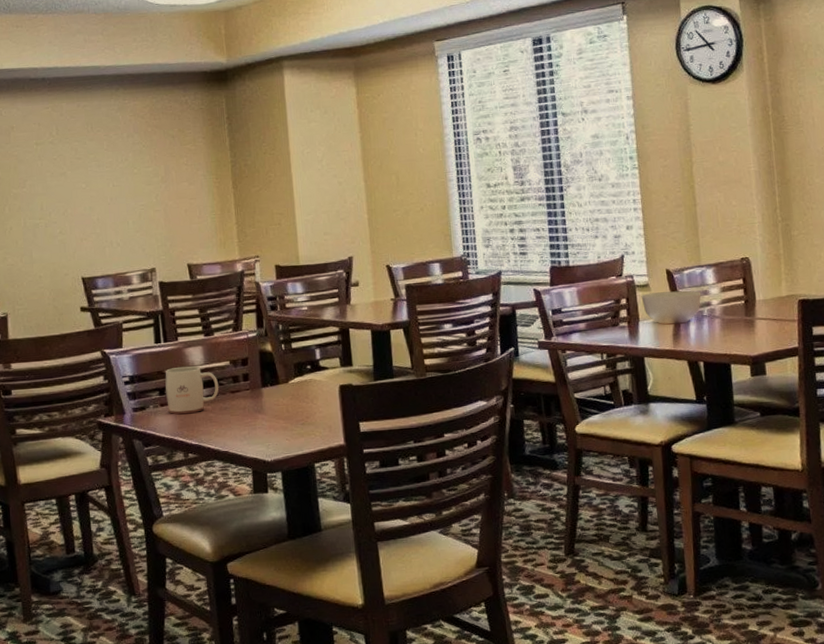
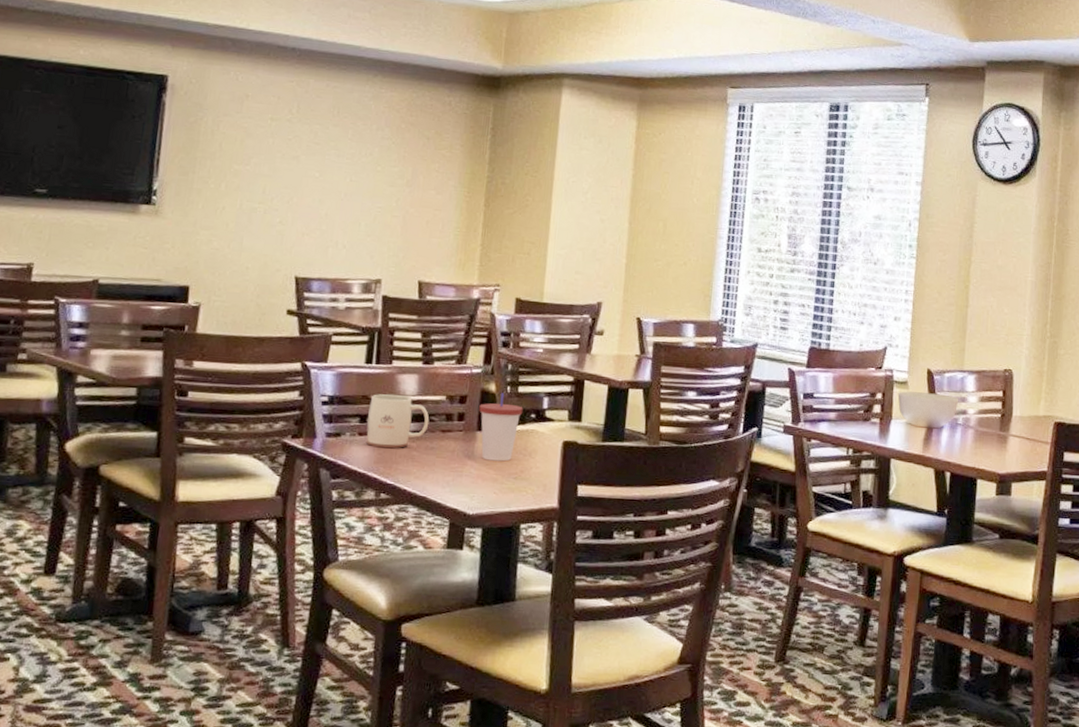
cup: none [260,351,299,412] -> present [479,393,523,462]

